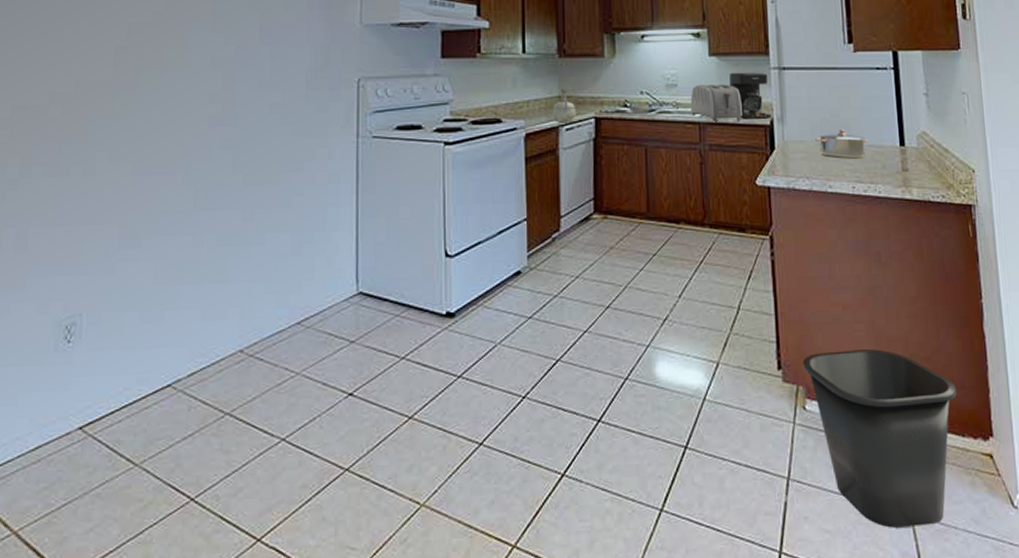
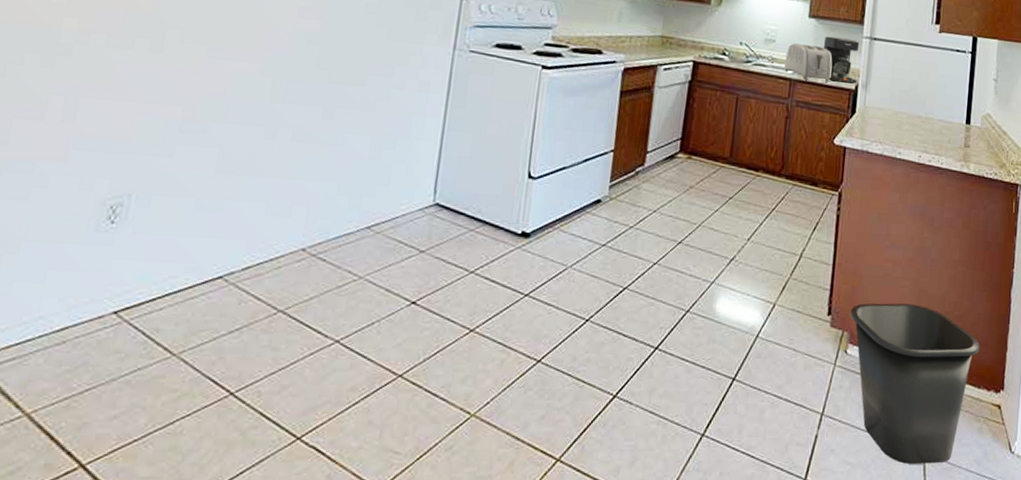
kettle: present [552,88,577,122] -> none [652,28,677,62]
cooking pot: present [815,129,869,159] -> none [893,101,940,131]

